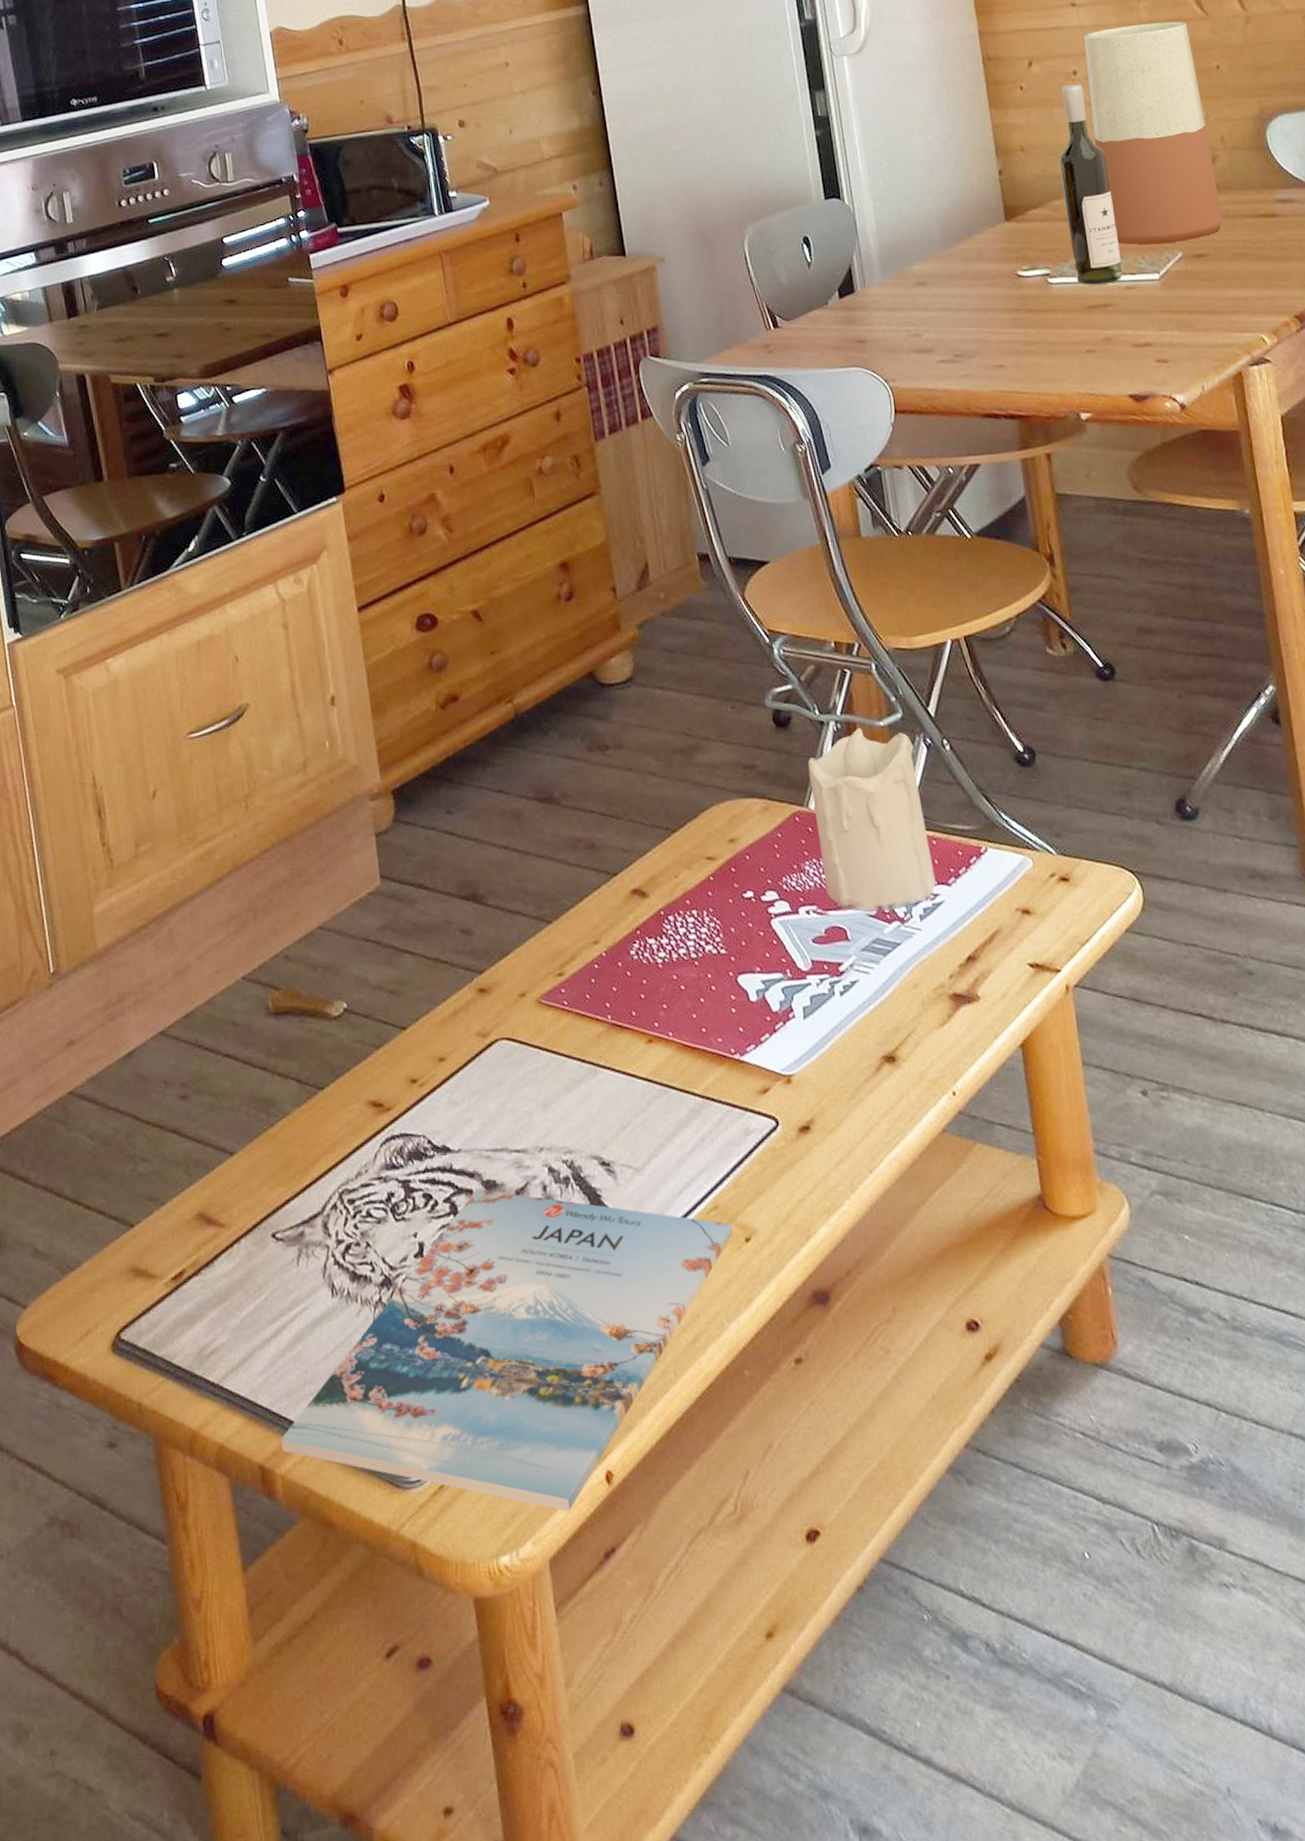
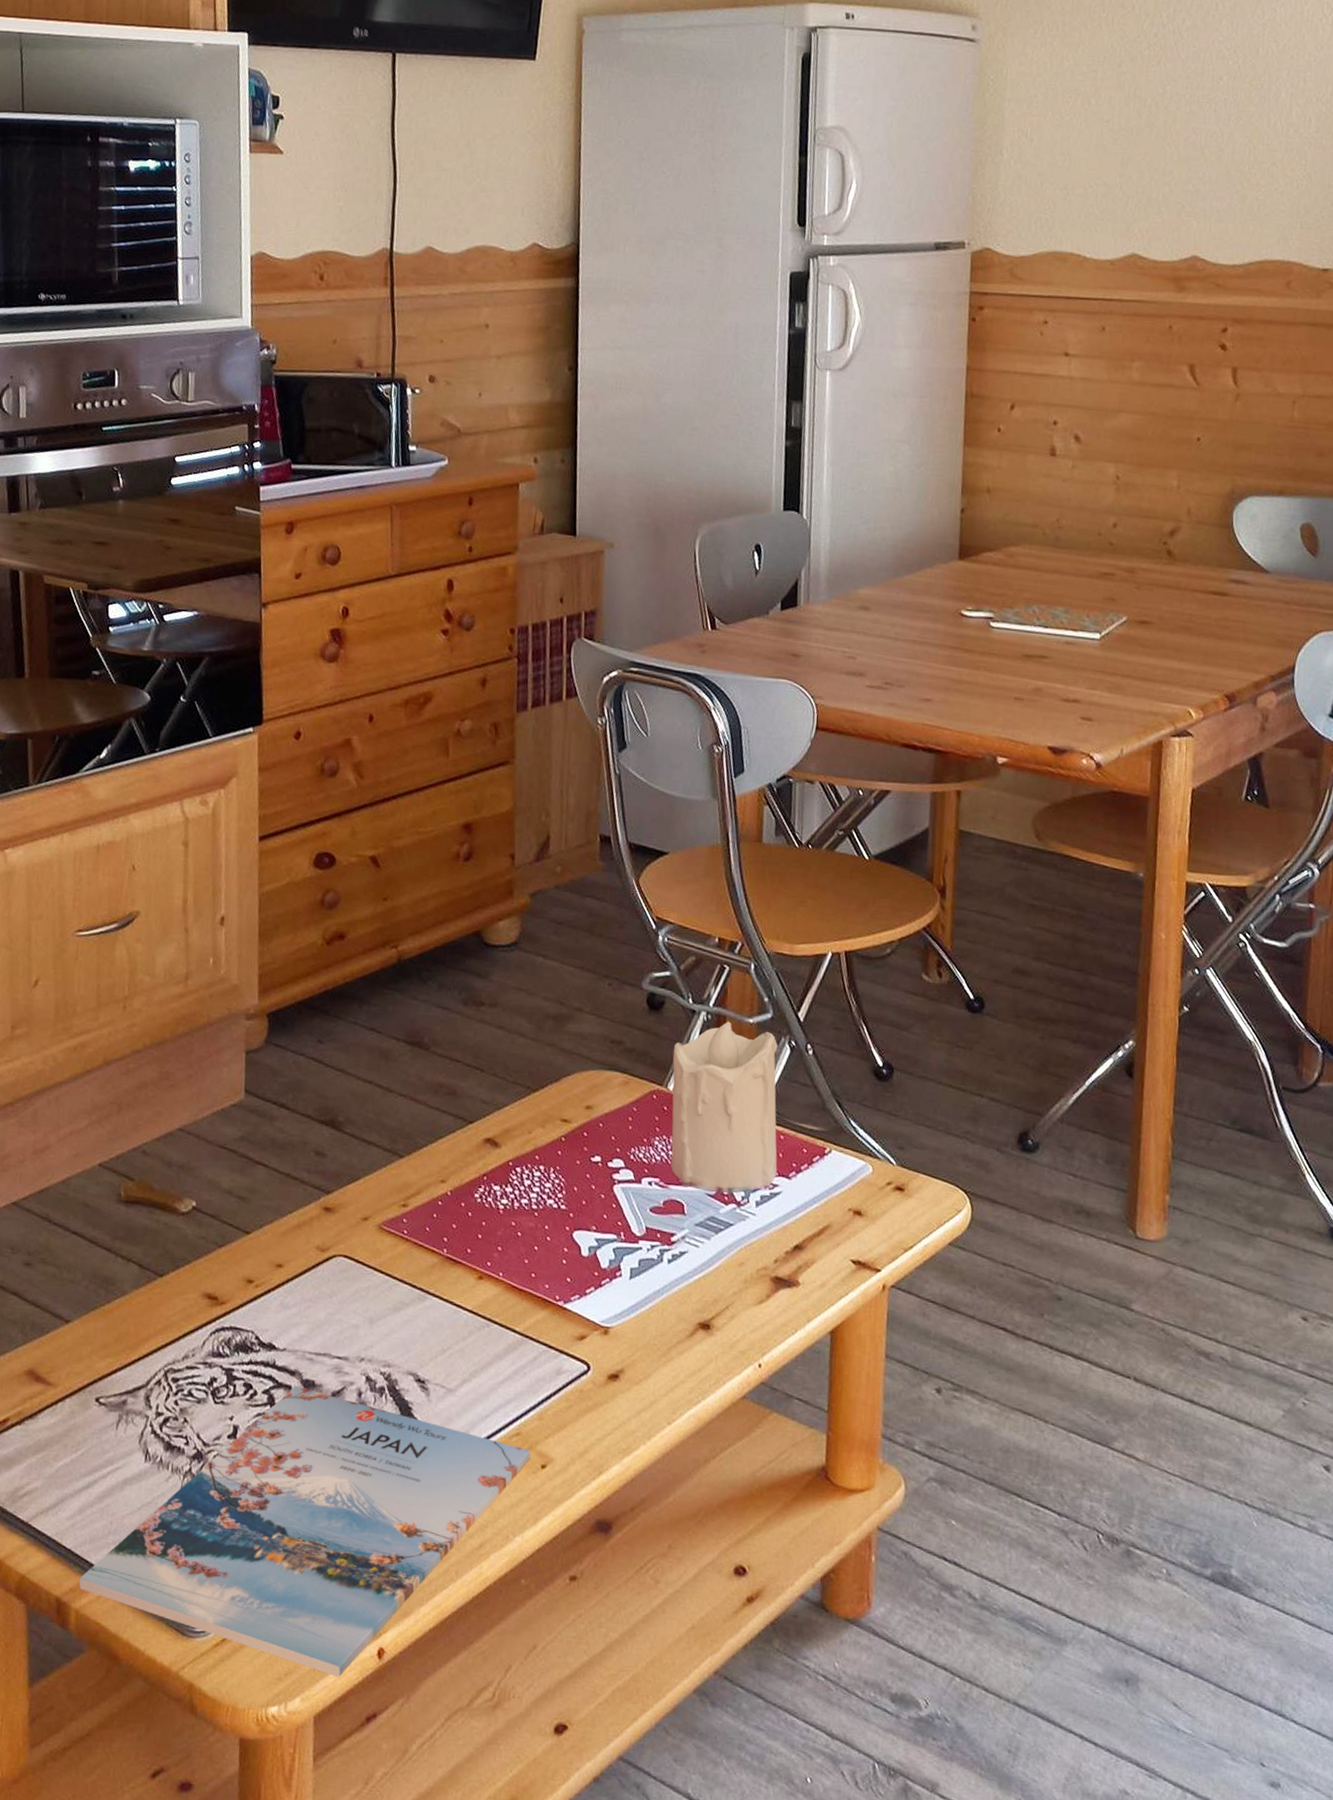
bottle: present [1059,84,1123,285] -> none [1017,434,1070,636]
vase: present [1084,21,1223,245] -> none [1061,383,1177,606]

